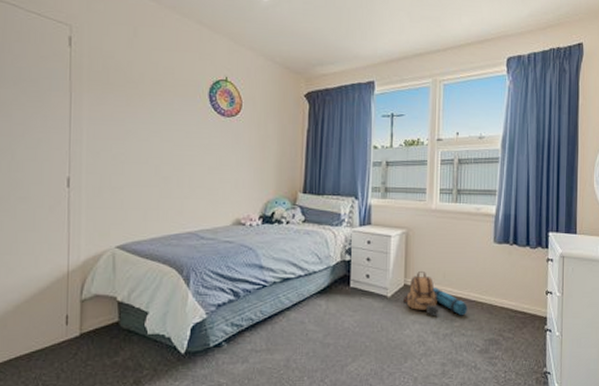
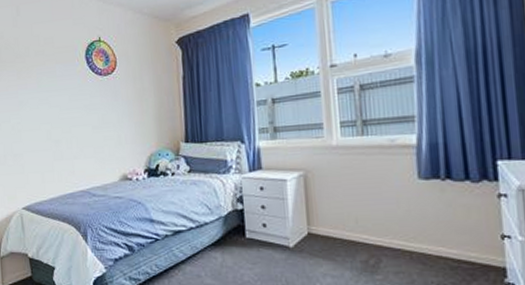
backpack: present [403,272,468,316] -> none [309,217,392,268]

